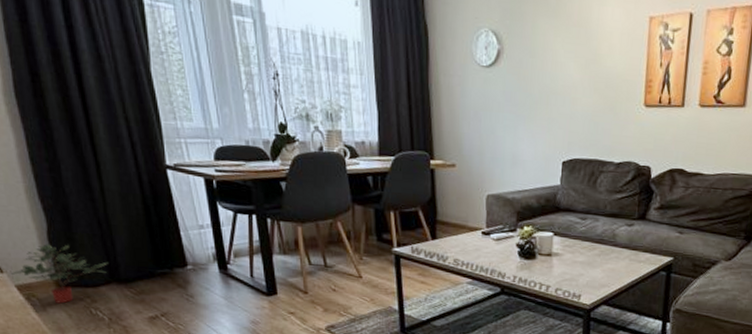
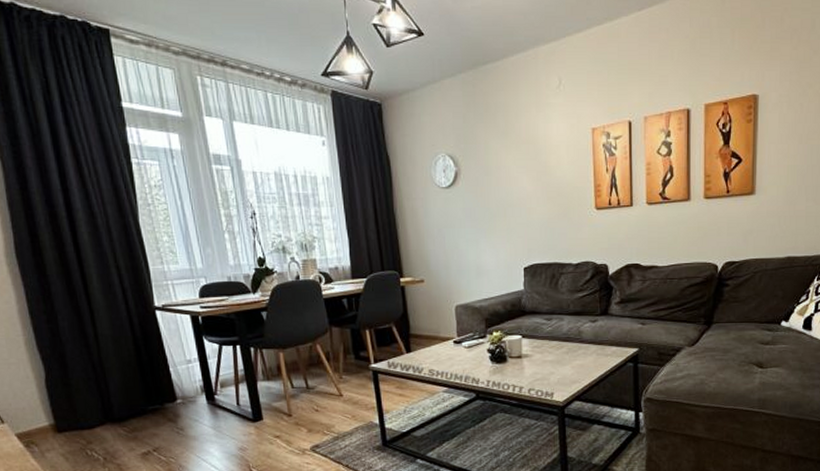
potted plant: present [11,244,109,304] -> none [12,390,103,448]

